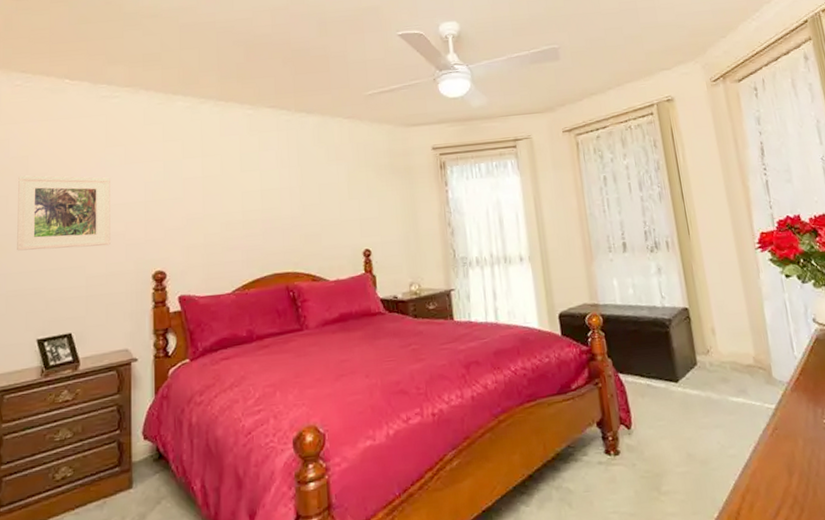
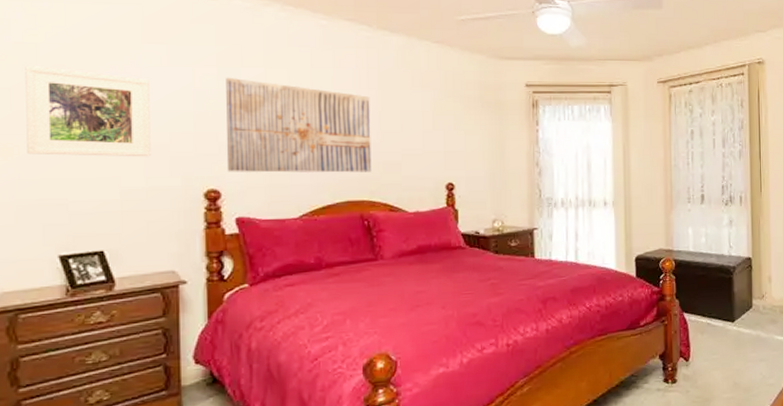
wall art: none [170,168,295,254] -> present [226,77,372,173]

